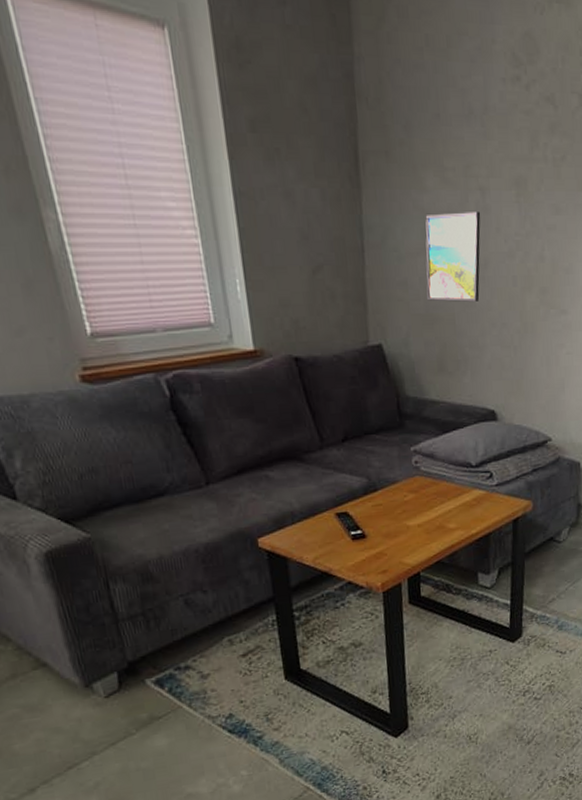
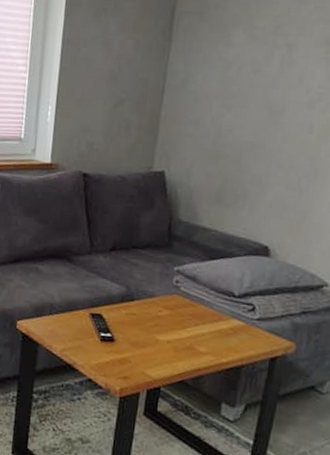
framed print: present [425,210,481,302] -> none [216,64,285,144]

